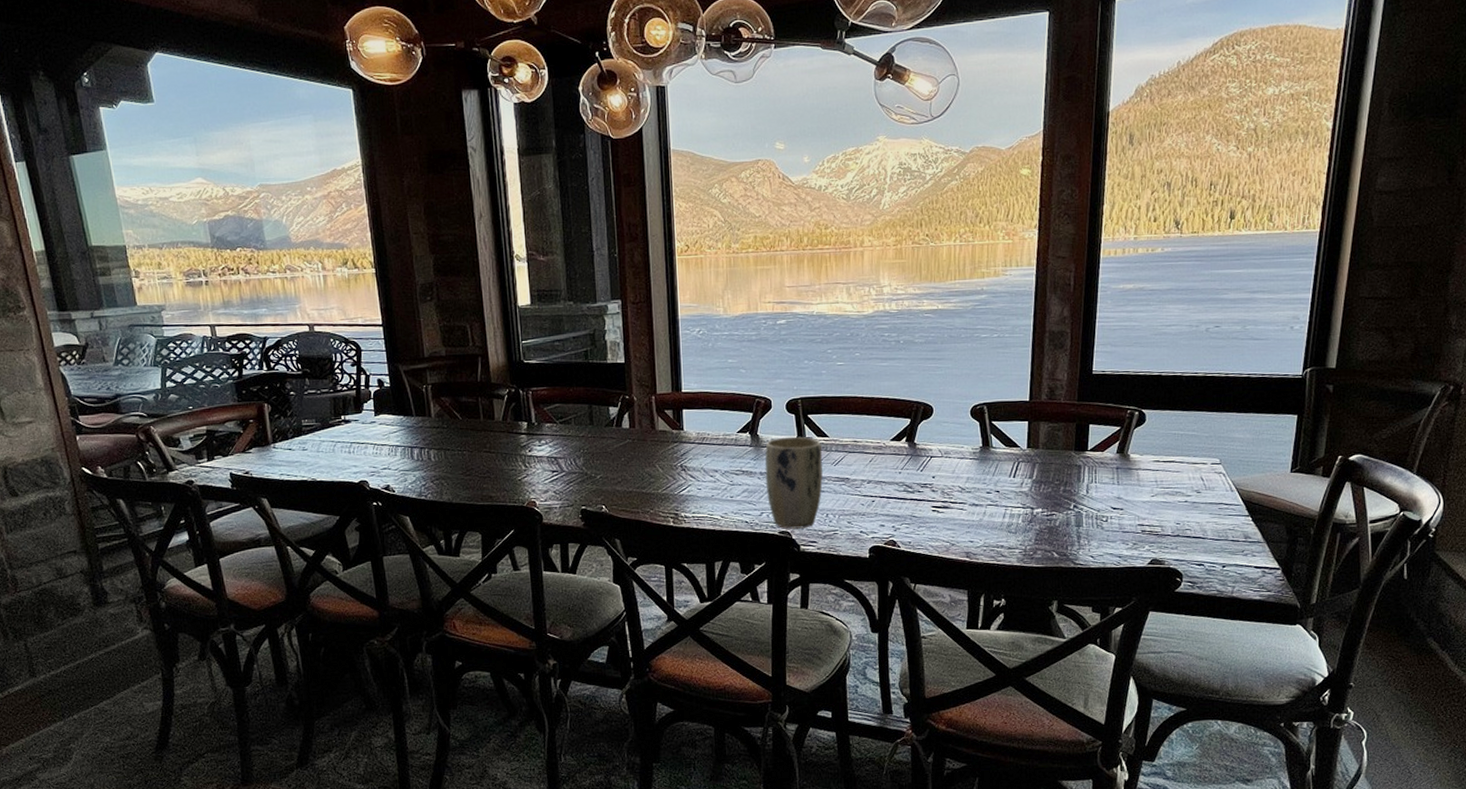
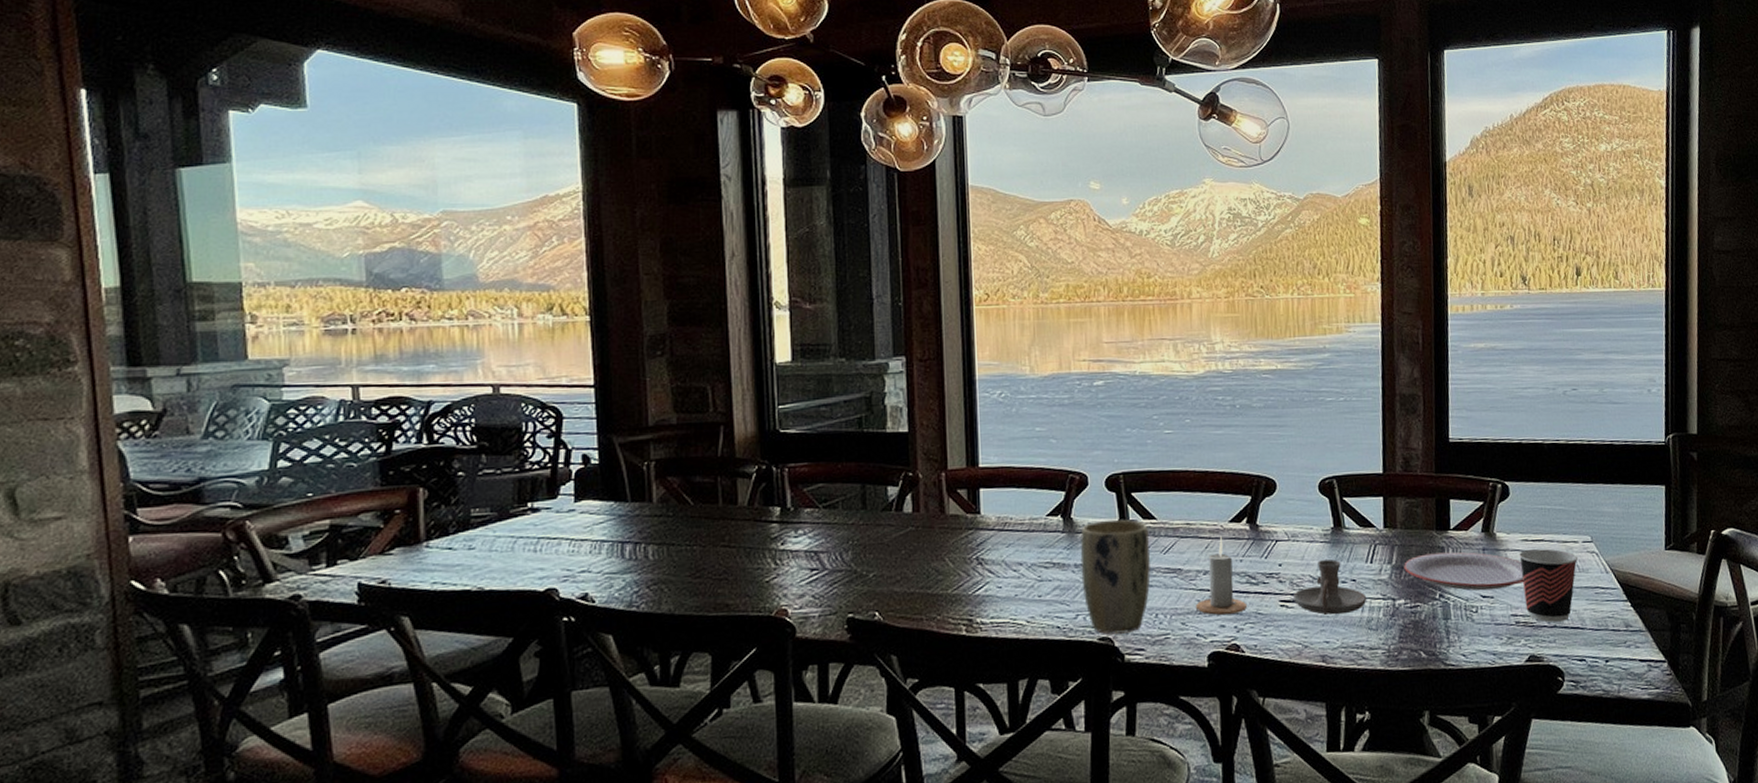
candle: none [860,452,904,517] -> present [1196,536,1248,615]
candle holder: none [944,474,1009,520] -> present [1293,559,1367,615]
plate: none [1043,469,1153,504] -> present [1404,552,1524,591]
cup: none [1150,469,1205,532] -> present [1519,549,1578,622]

